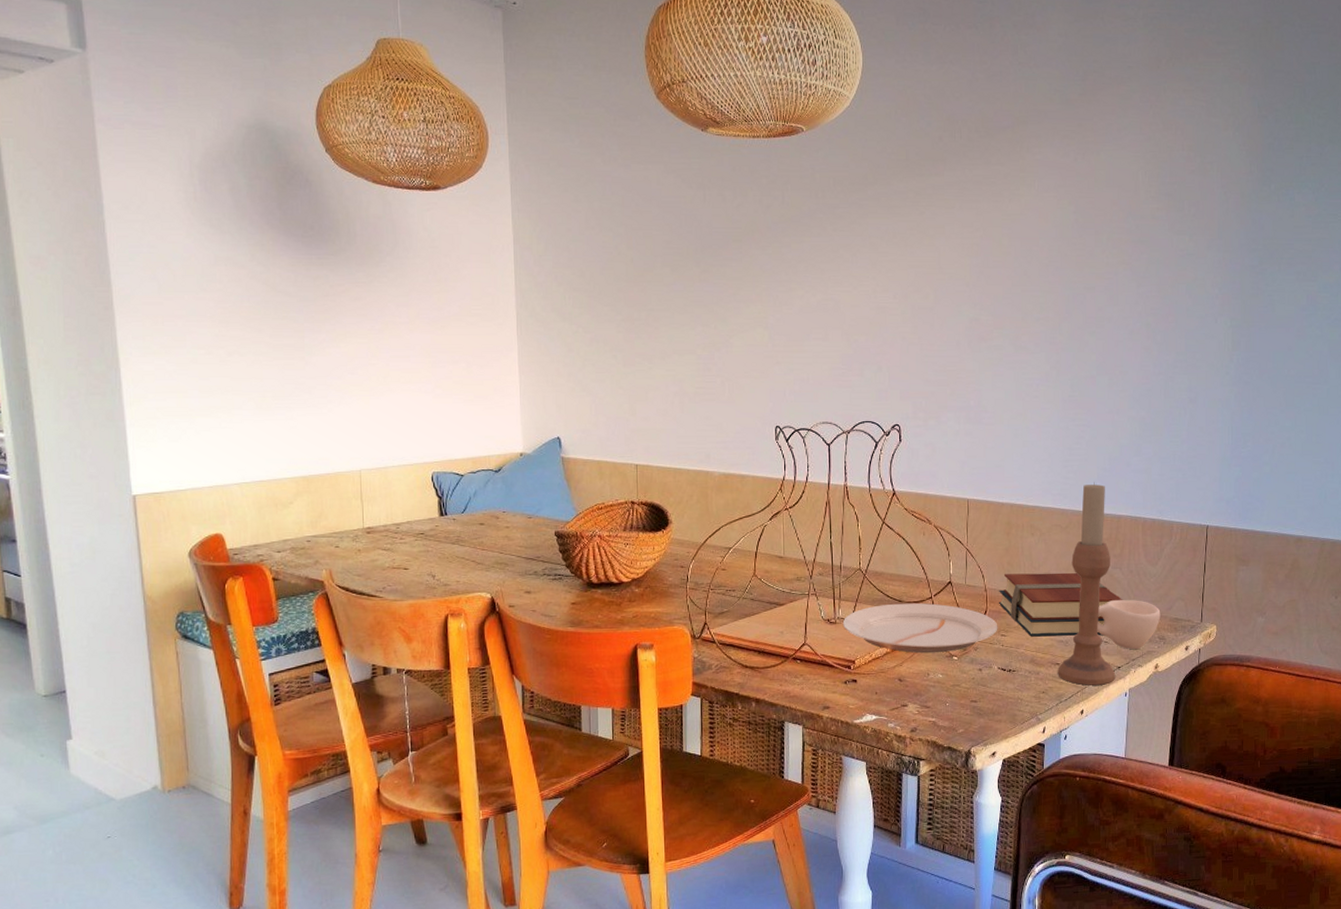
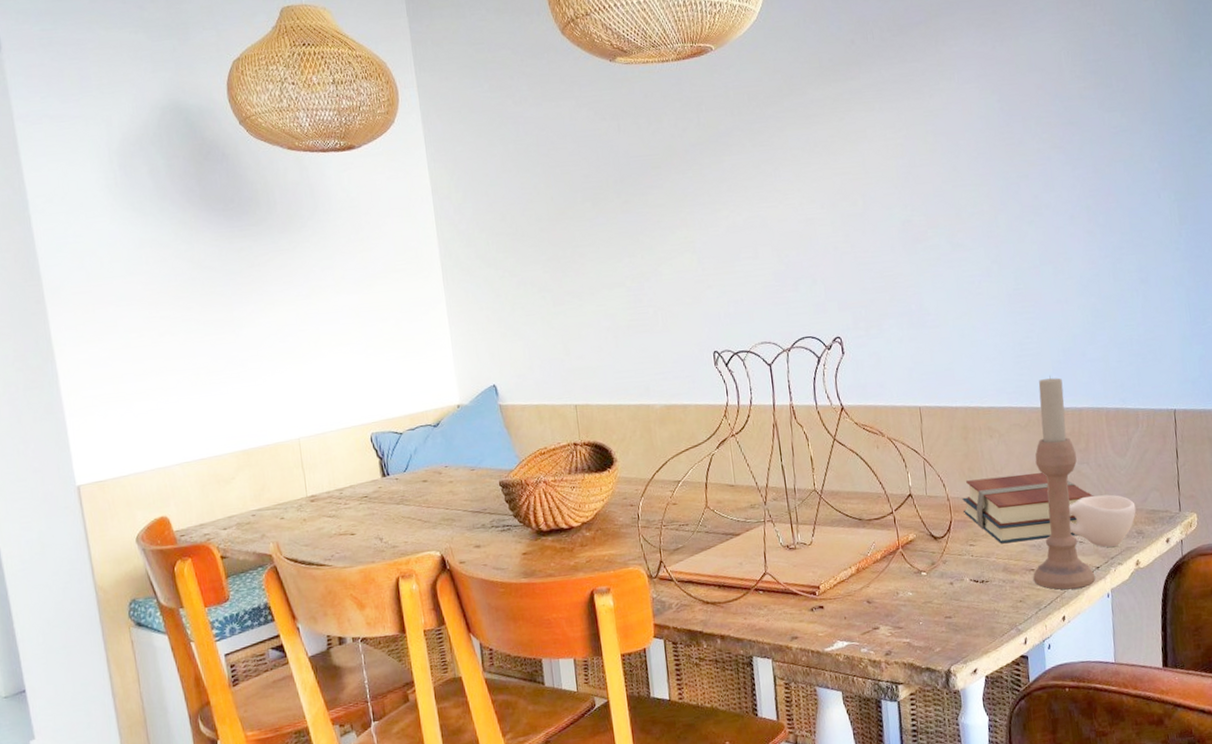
plate: present [842,603,998,653] -> none [802,518,966,572]

